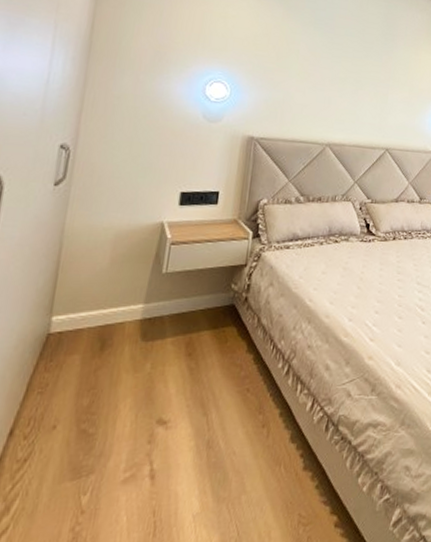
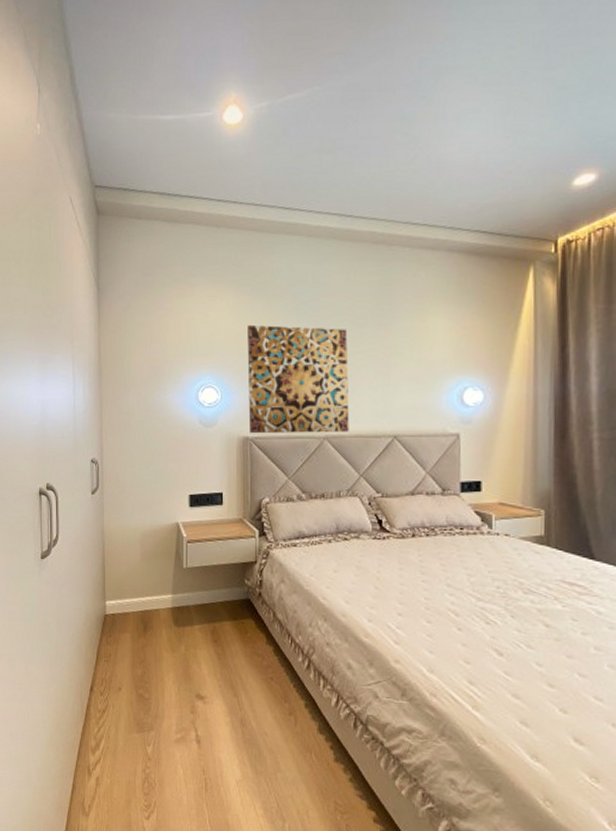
wall art: none [255,28,356,141] -> present [247,324,349,434]

